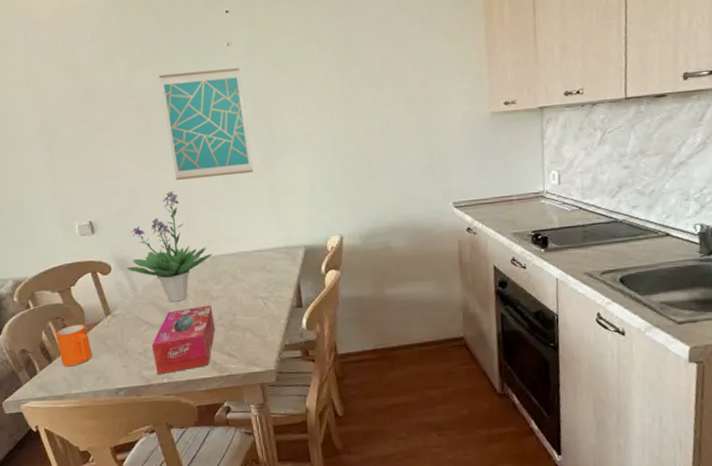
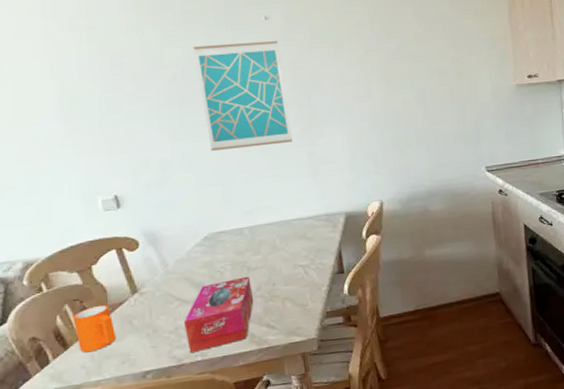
potted plant: present [126,190,213,302] -> none [156,161,251,276]

